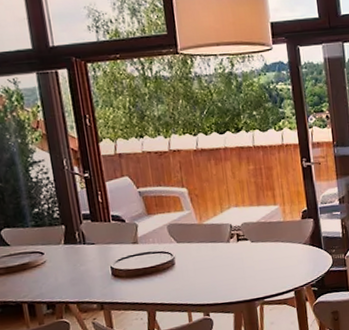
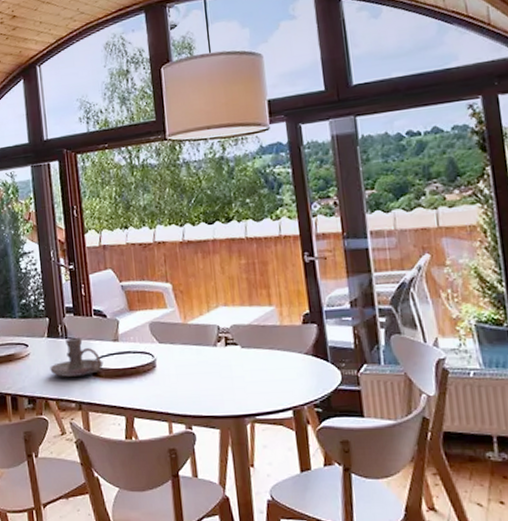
candle holder: none [68,242,124,281] -> present [50,338,104,377]

